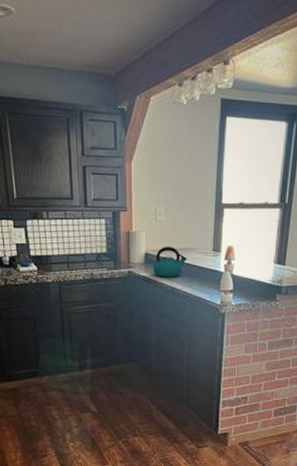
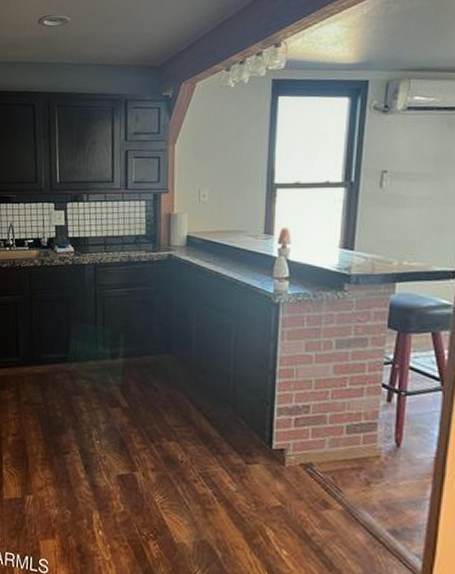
kettle: present [153,247,187,277] -> none [195,229,234,262]

